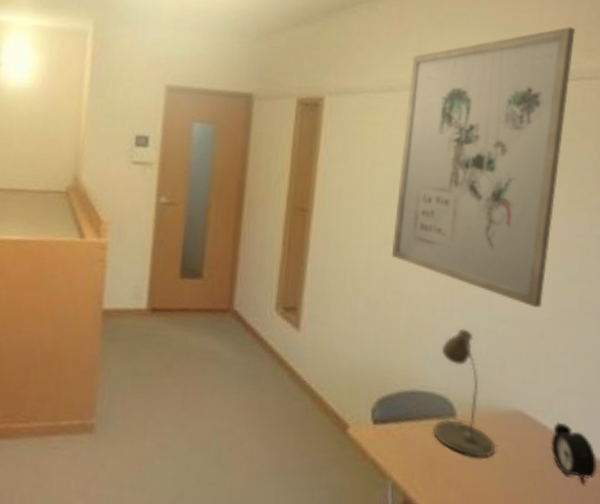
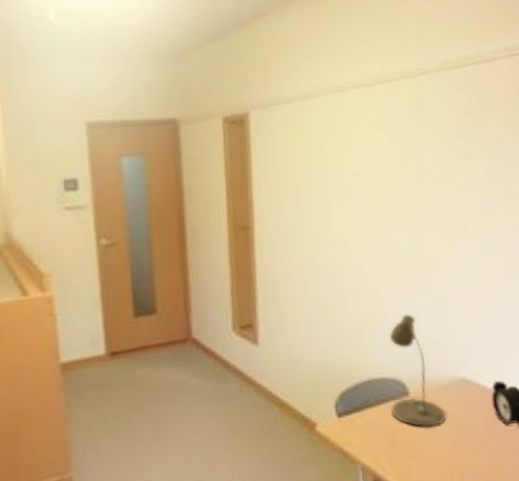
wall art: present [391,27,576,308] -> none [328,12,473,283]

